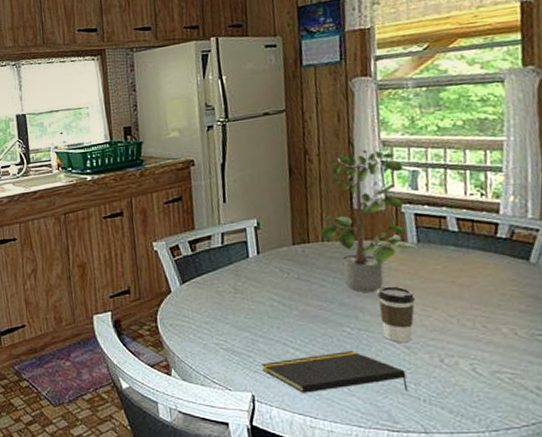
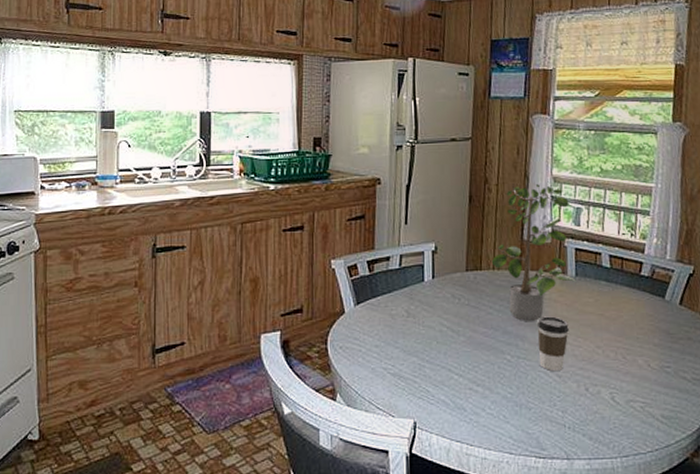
notepad: present [261,351,409,393] -> none [426,379,557,420]

